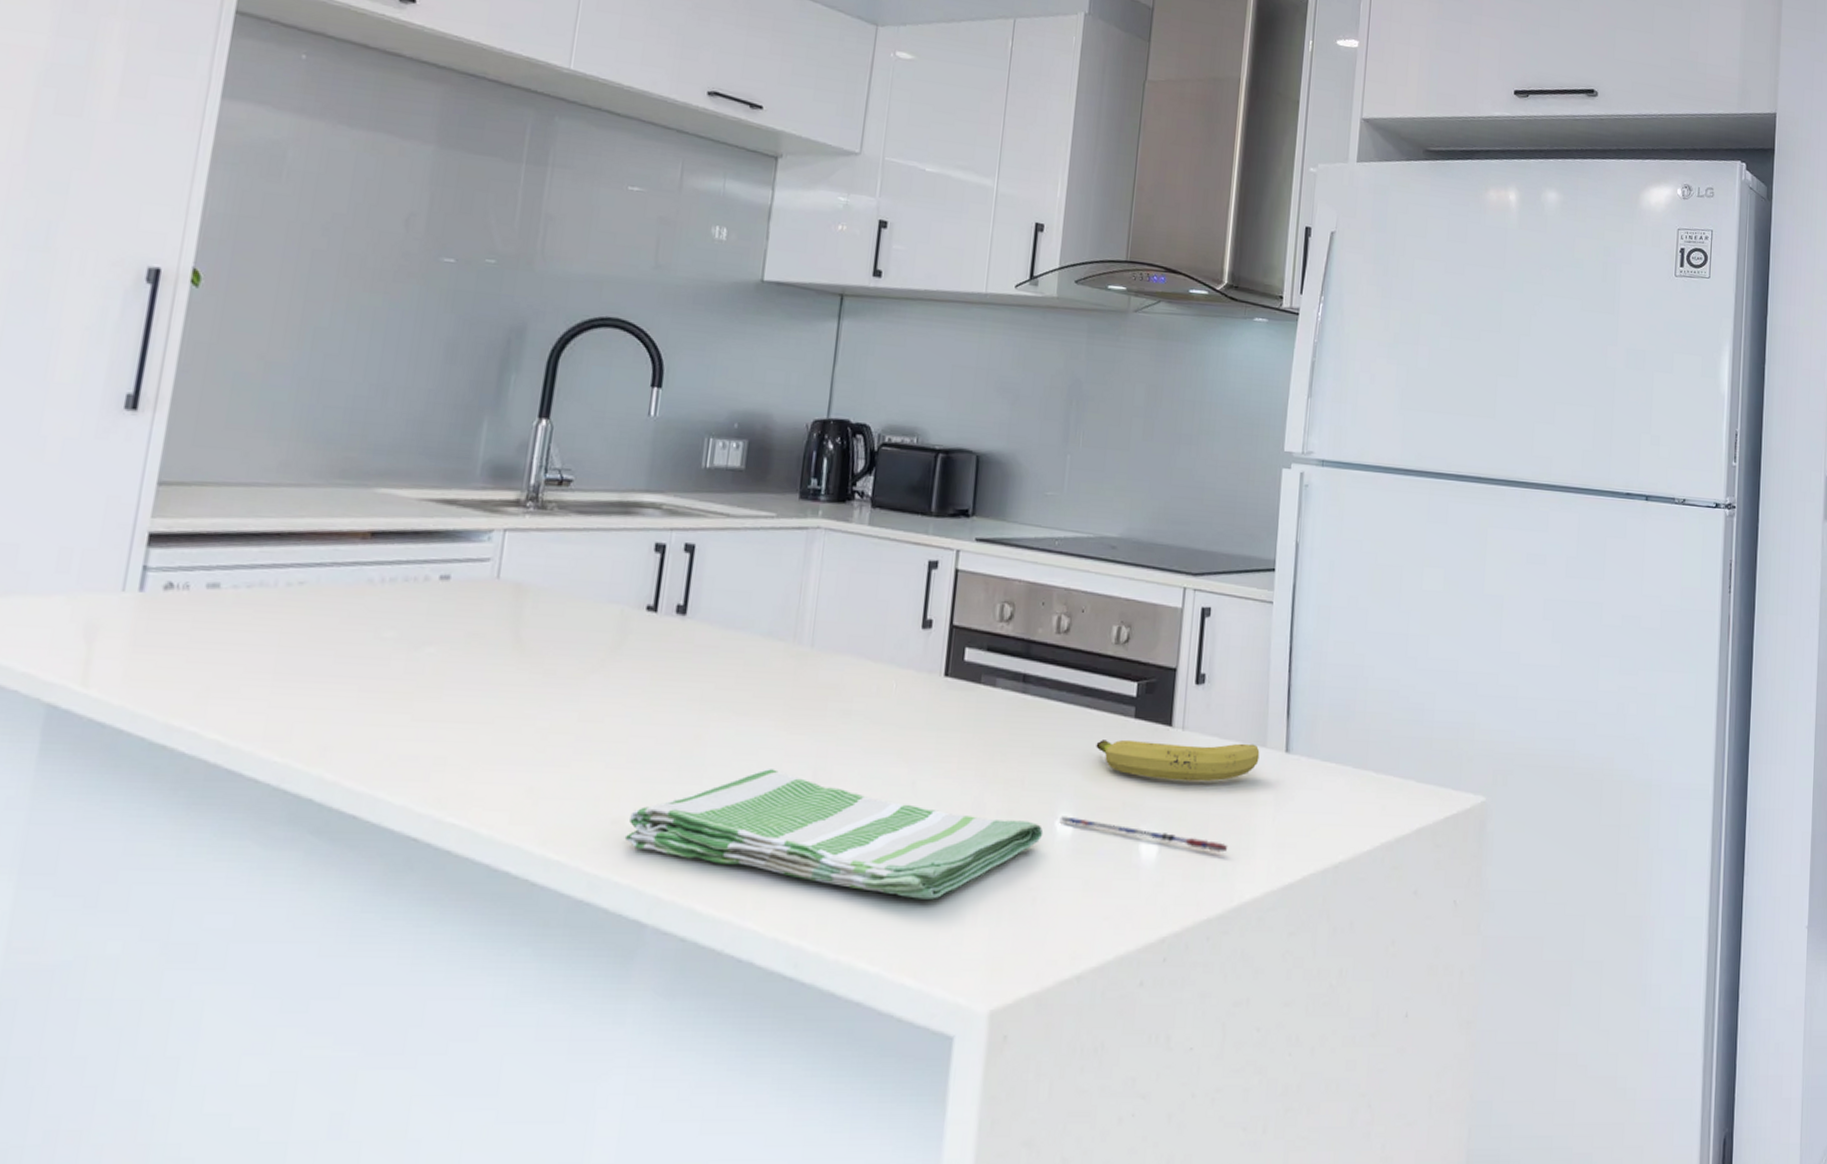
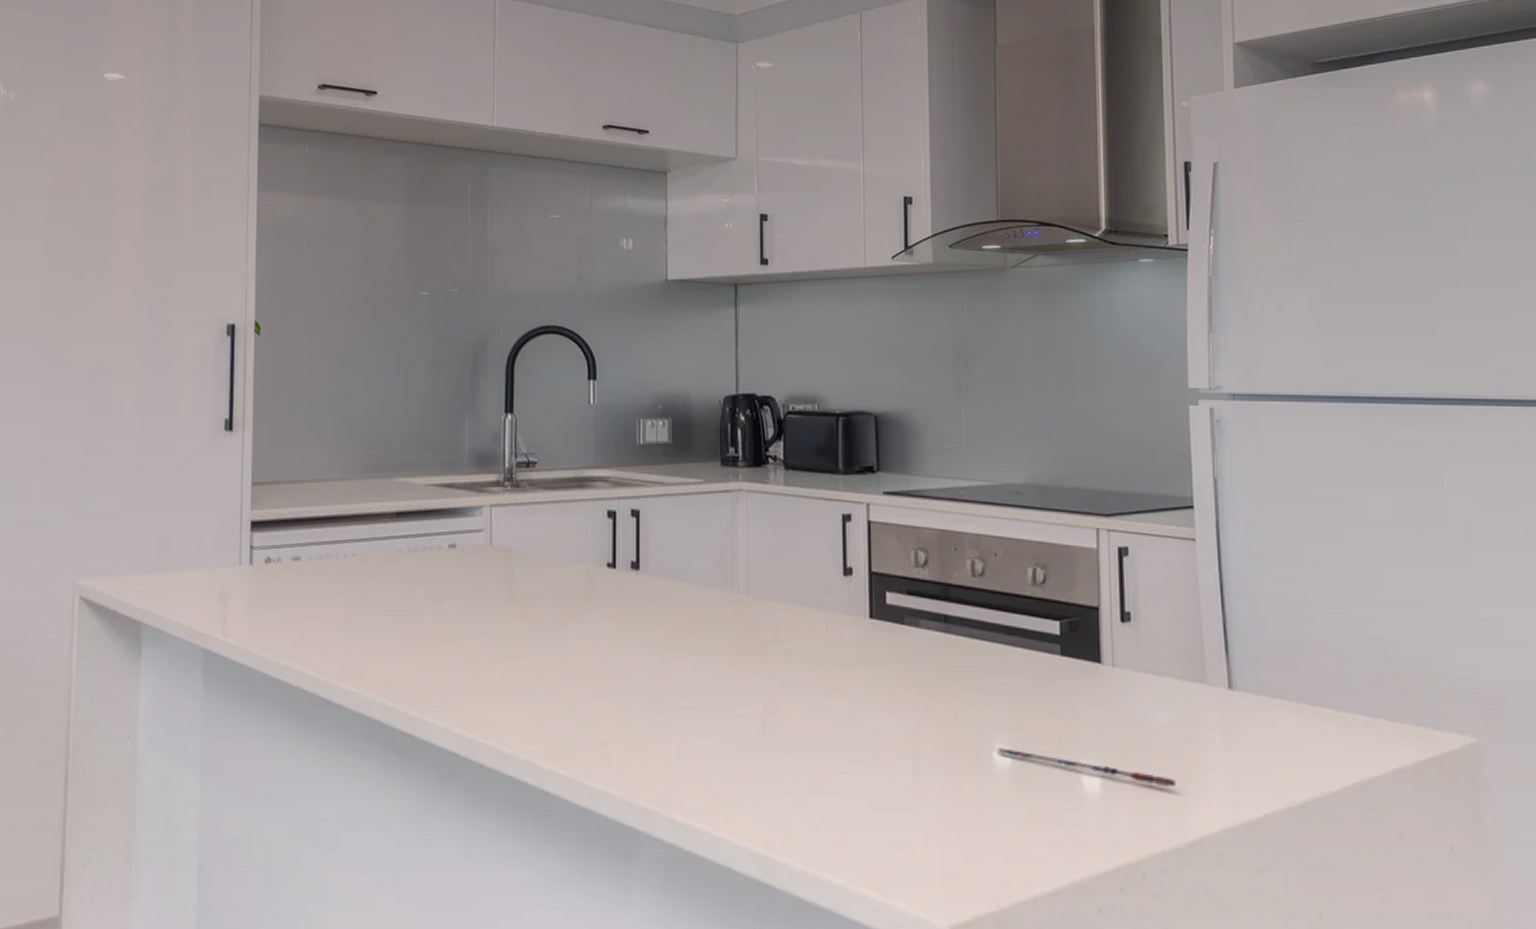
dish towel: present [624,767,1044,900] -> none [613,700,982,821]
fruit: present [1096,739,1260,782] -> none [1024,676,1200,718]

